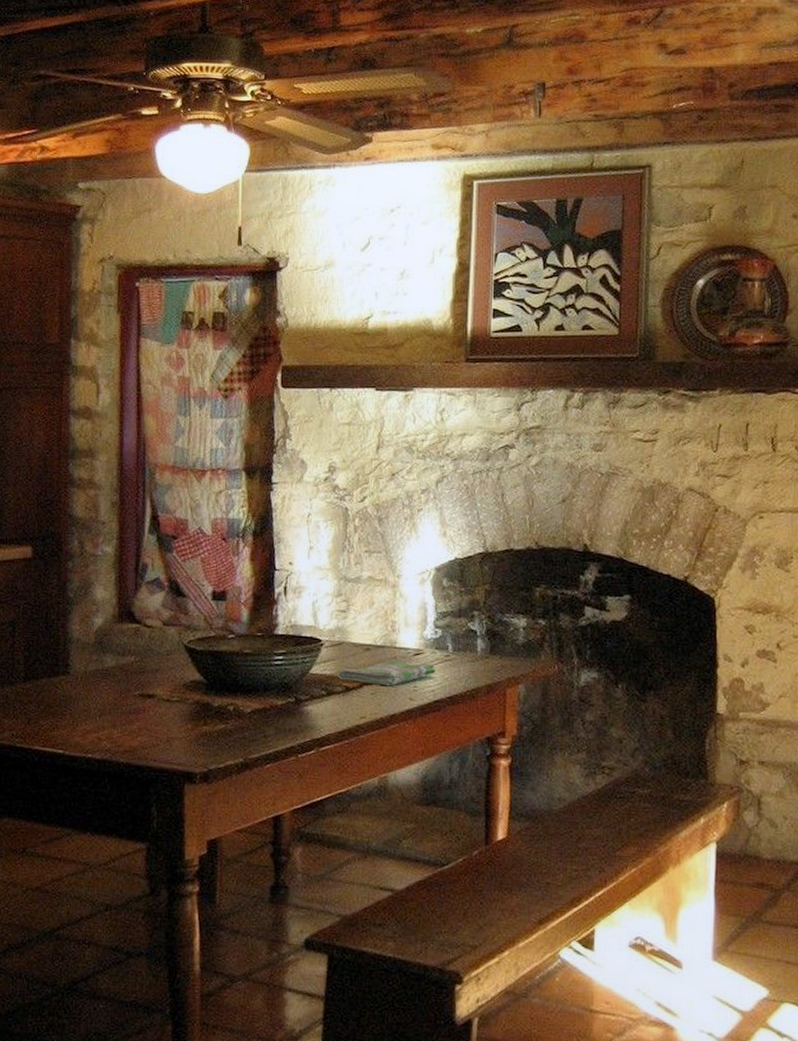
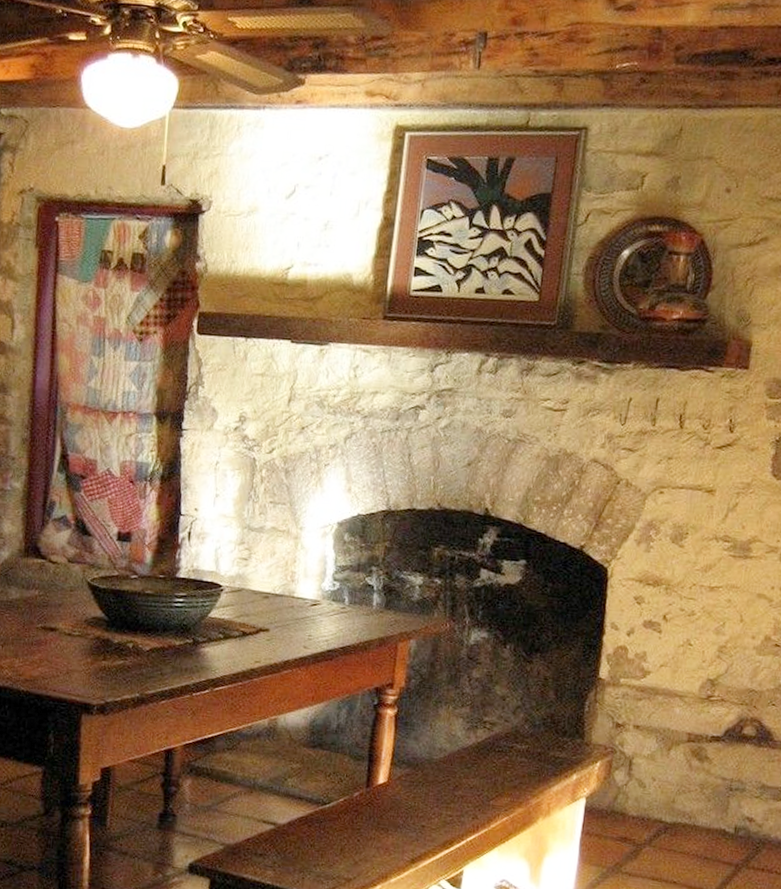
dish towel: present [337,660,436,687] -> none [235,609,331,634]

